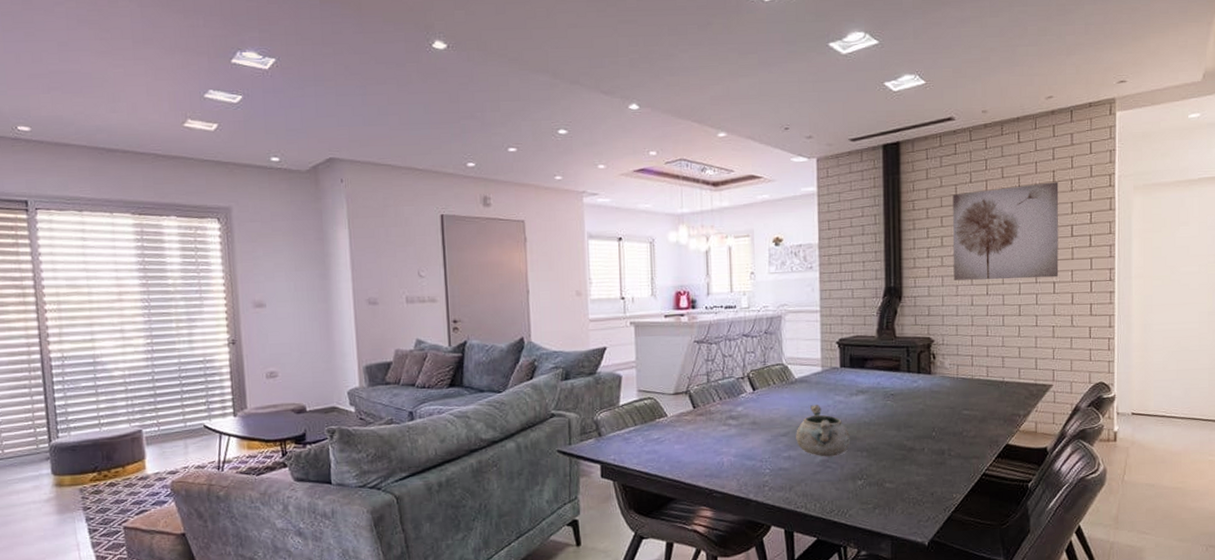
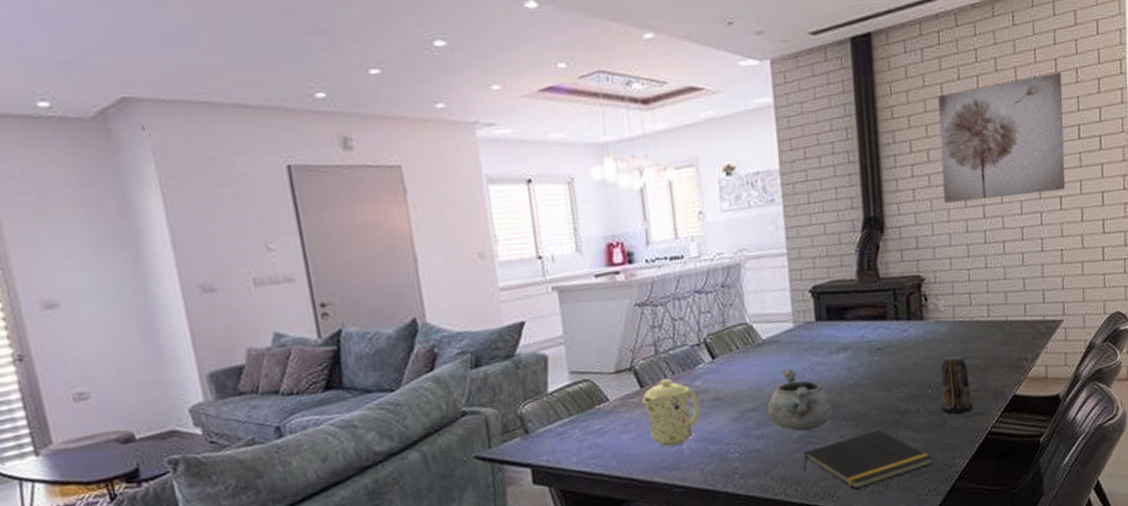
mug: none [693,403,739,458] -> present [641,378,700,447]
notepad: none [822,462,935,511] -> present [803,429,934,490]
candle: none [943,406,971,456] -> present [941,355,974,414]

